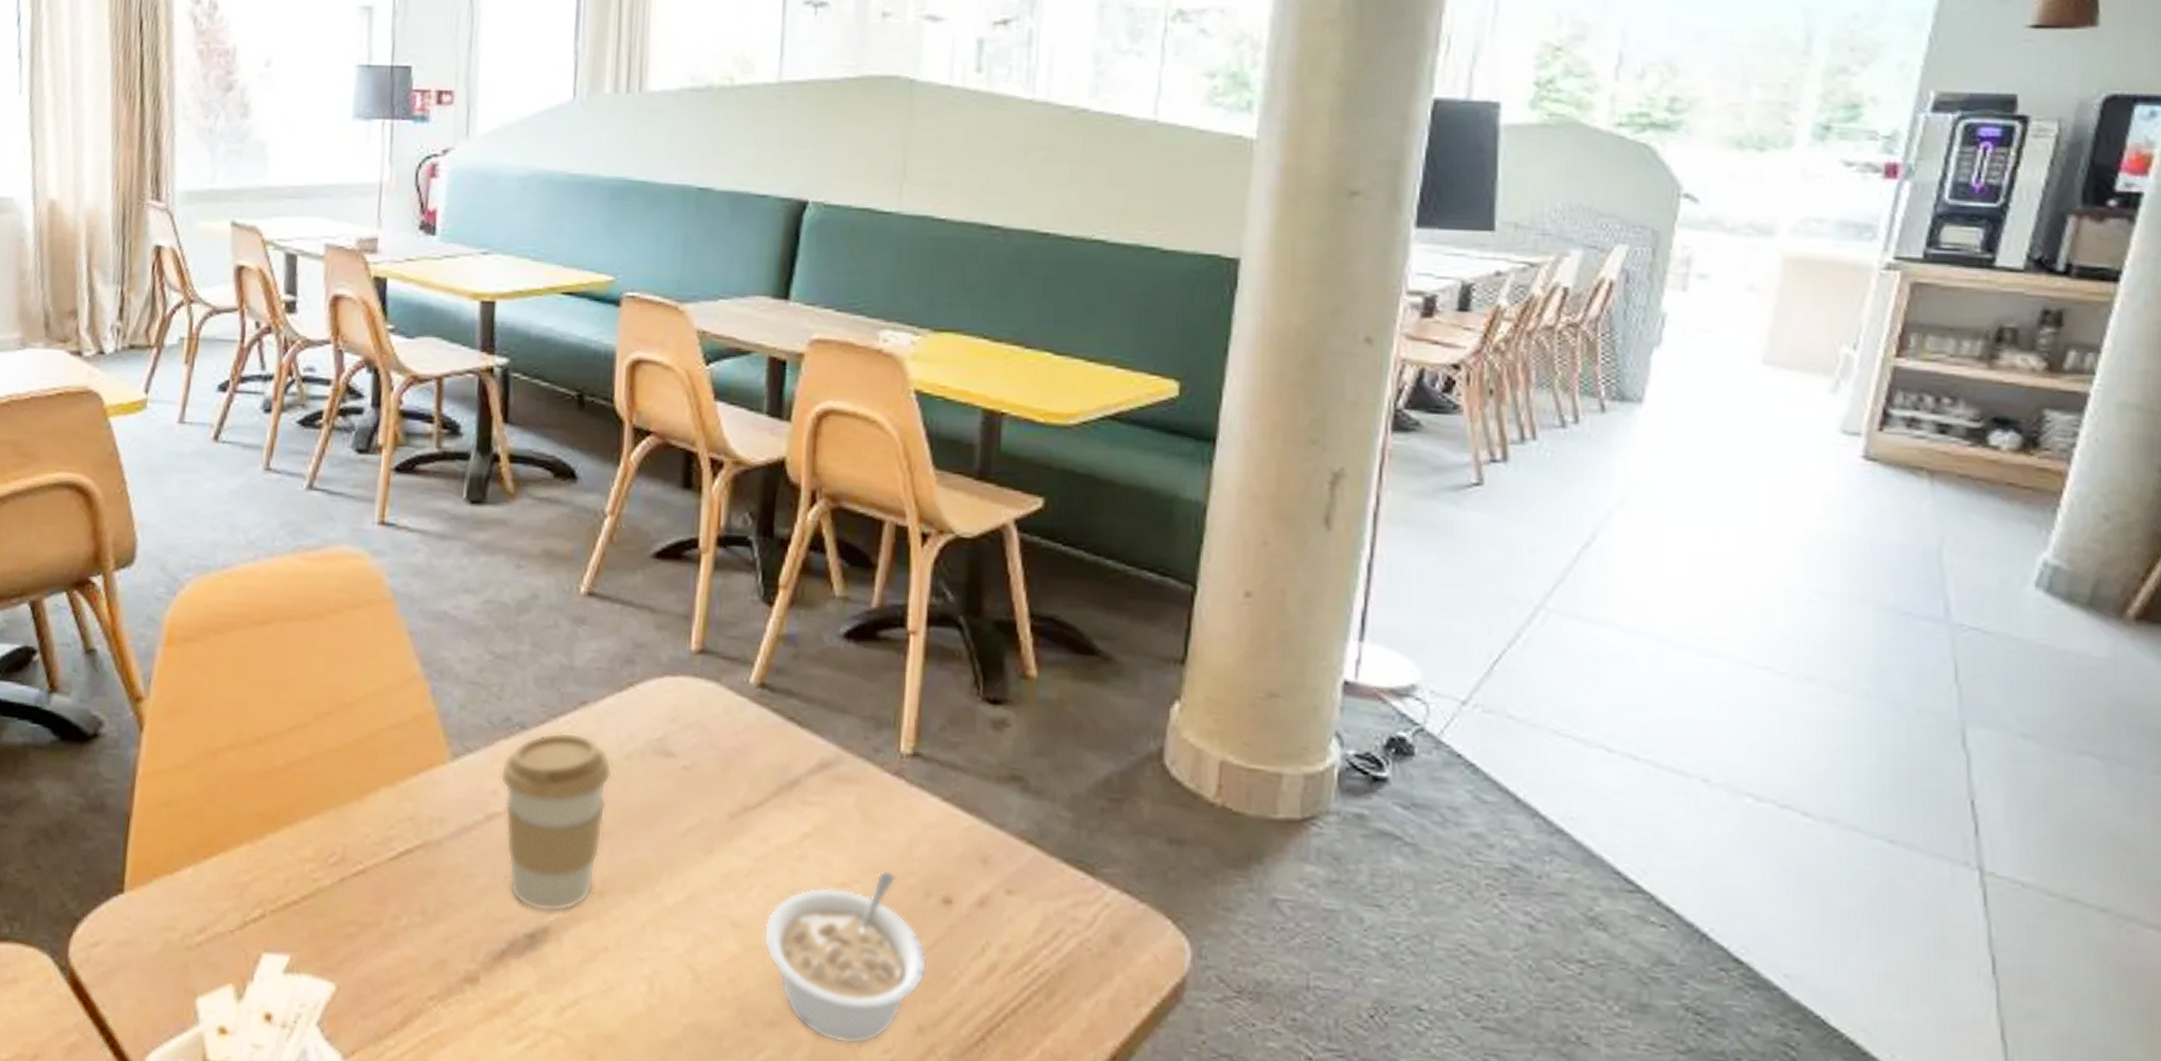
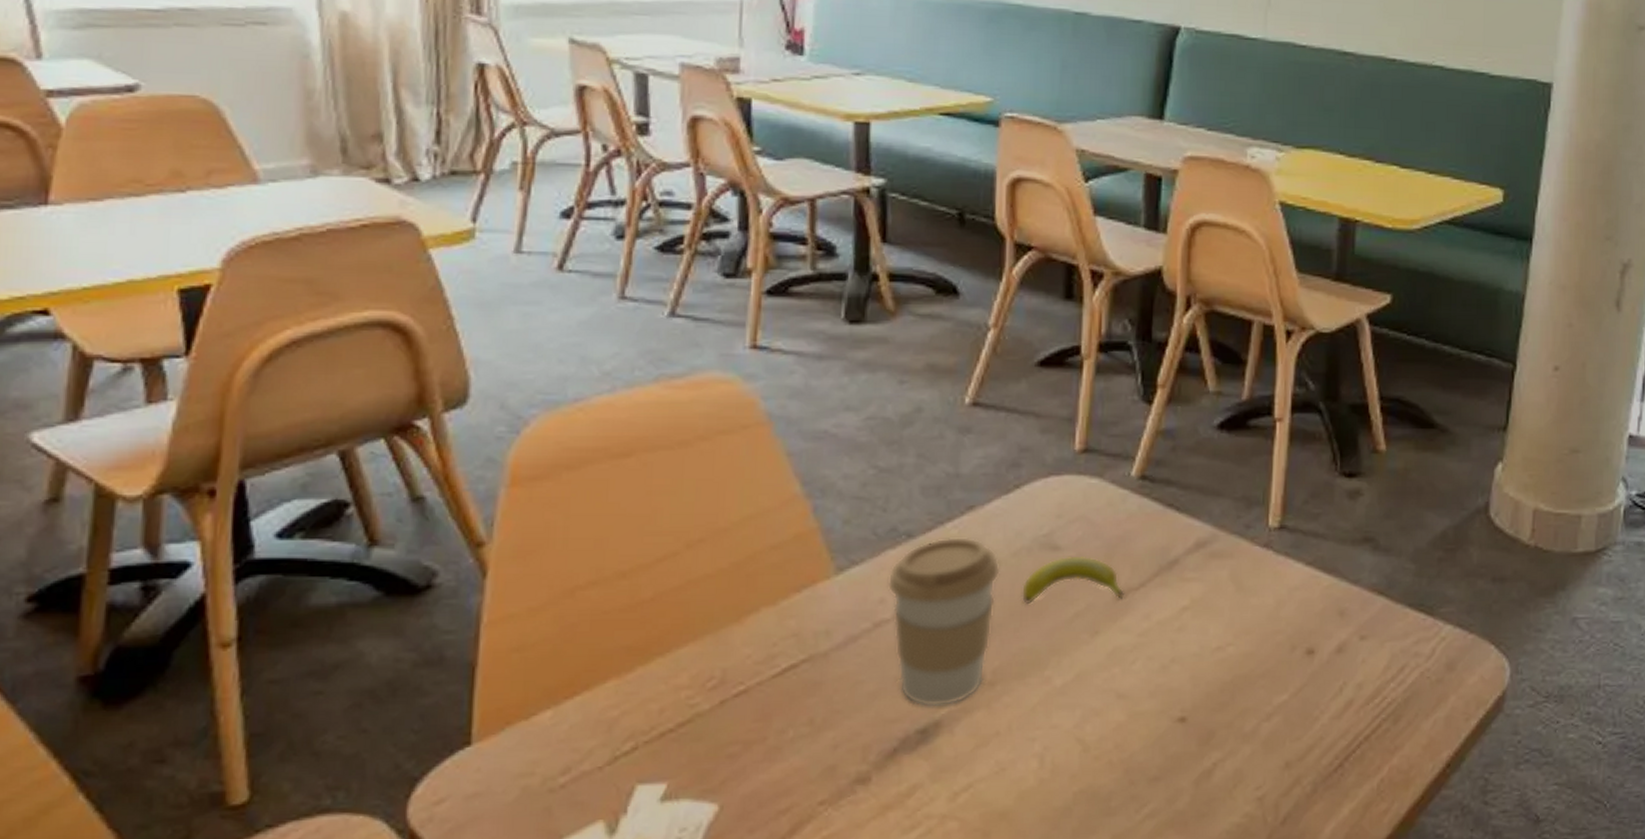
banana: none [634,764,742,817] -> present [1022,555,1125,605]
legume: present [763,871,928,1045] -> none [1146,631,1293,787]

